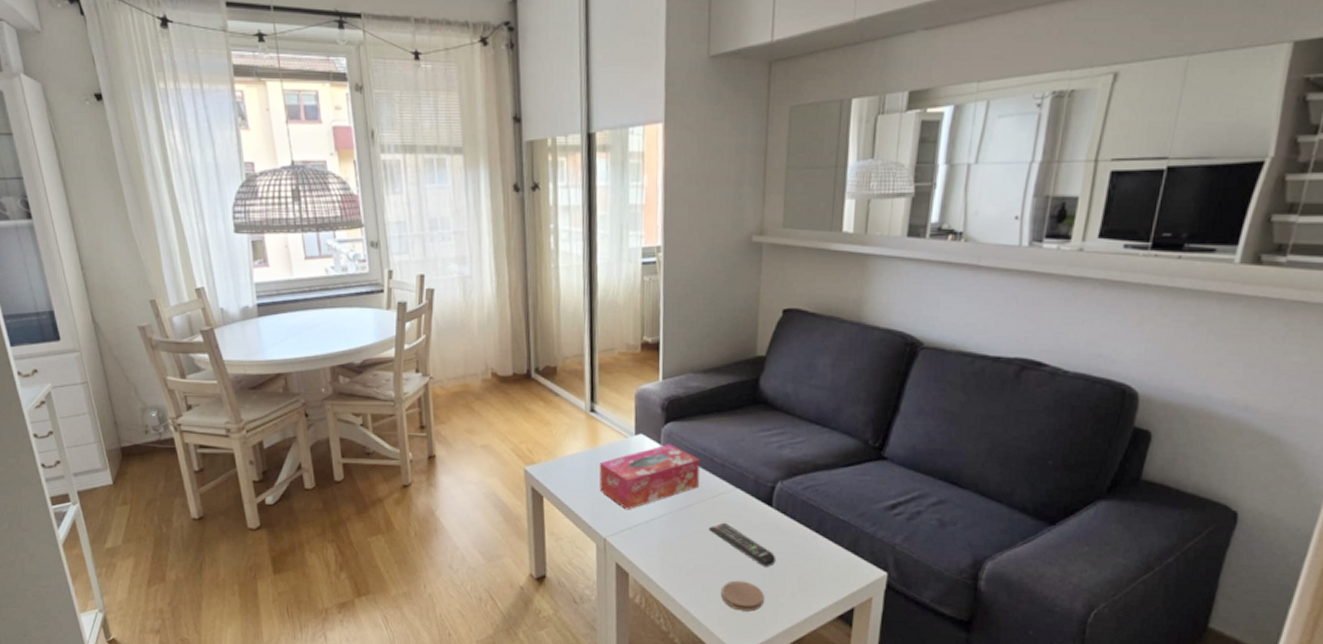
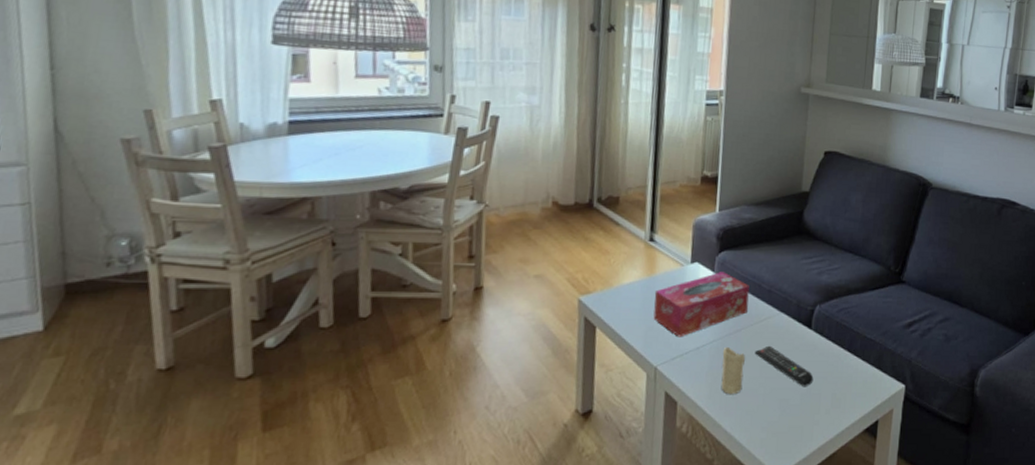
candle: none [673,521,698,571] -> present [721,346,745,395]
coaster: present [721,580,764,612] -> none [764,401,802,432]

